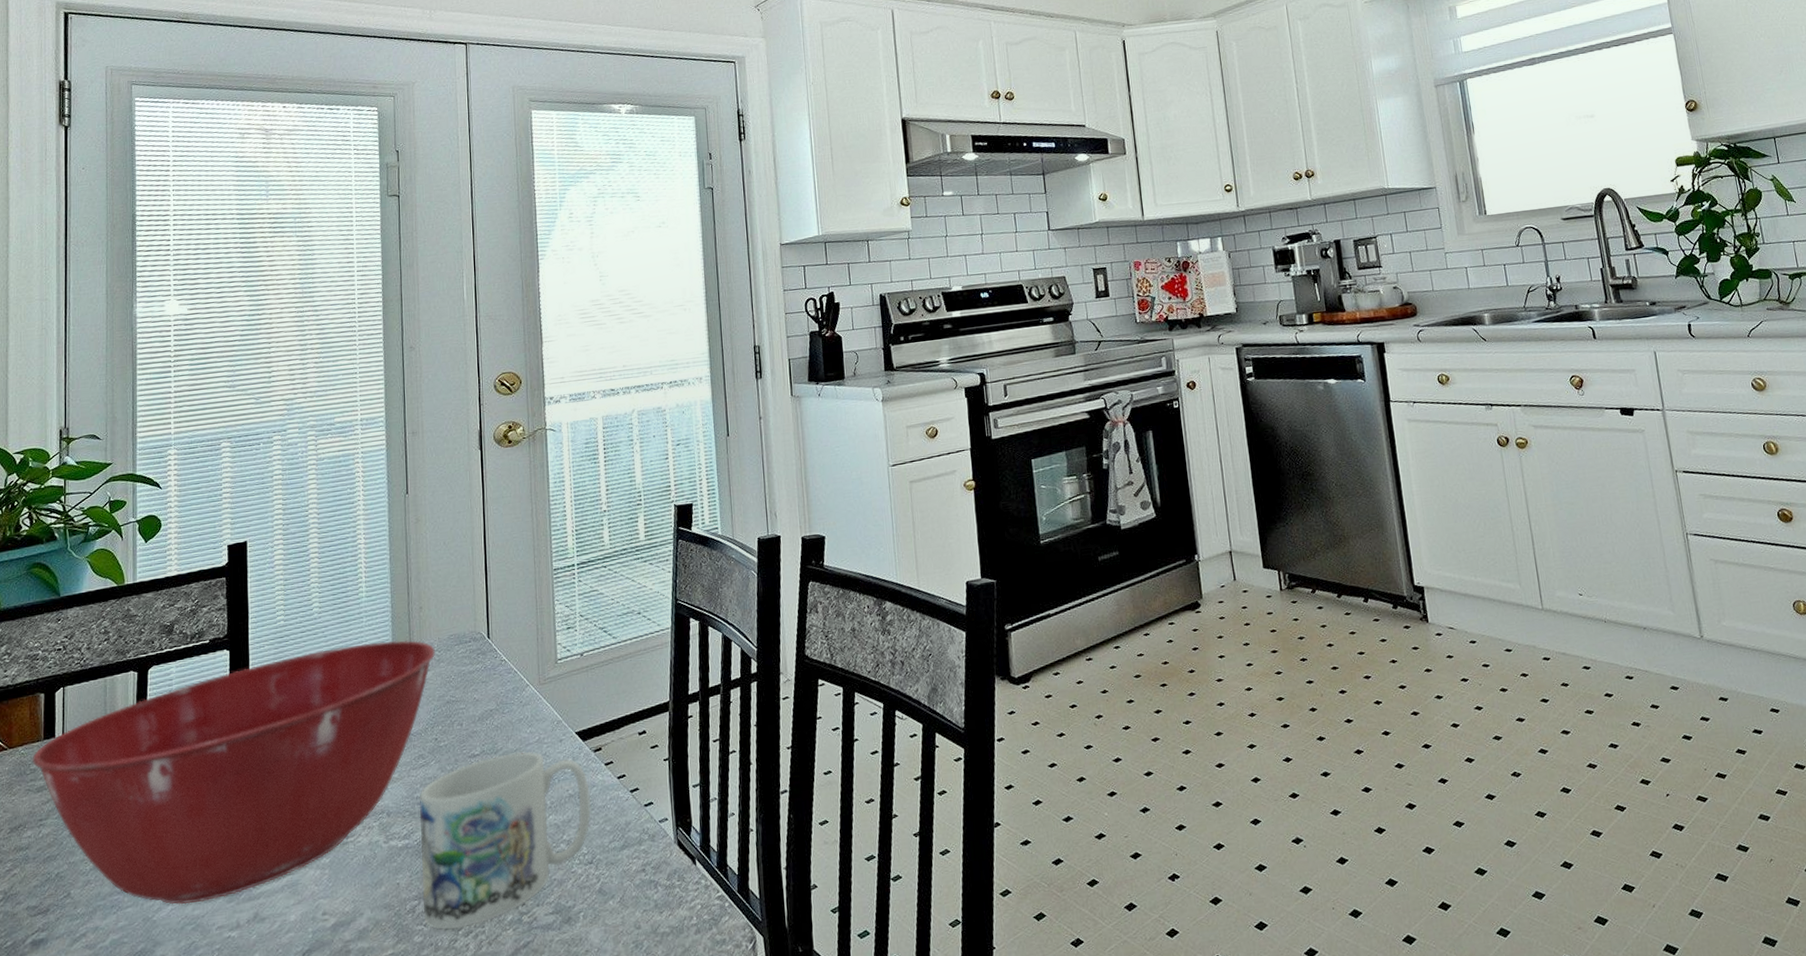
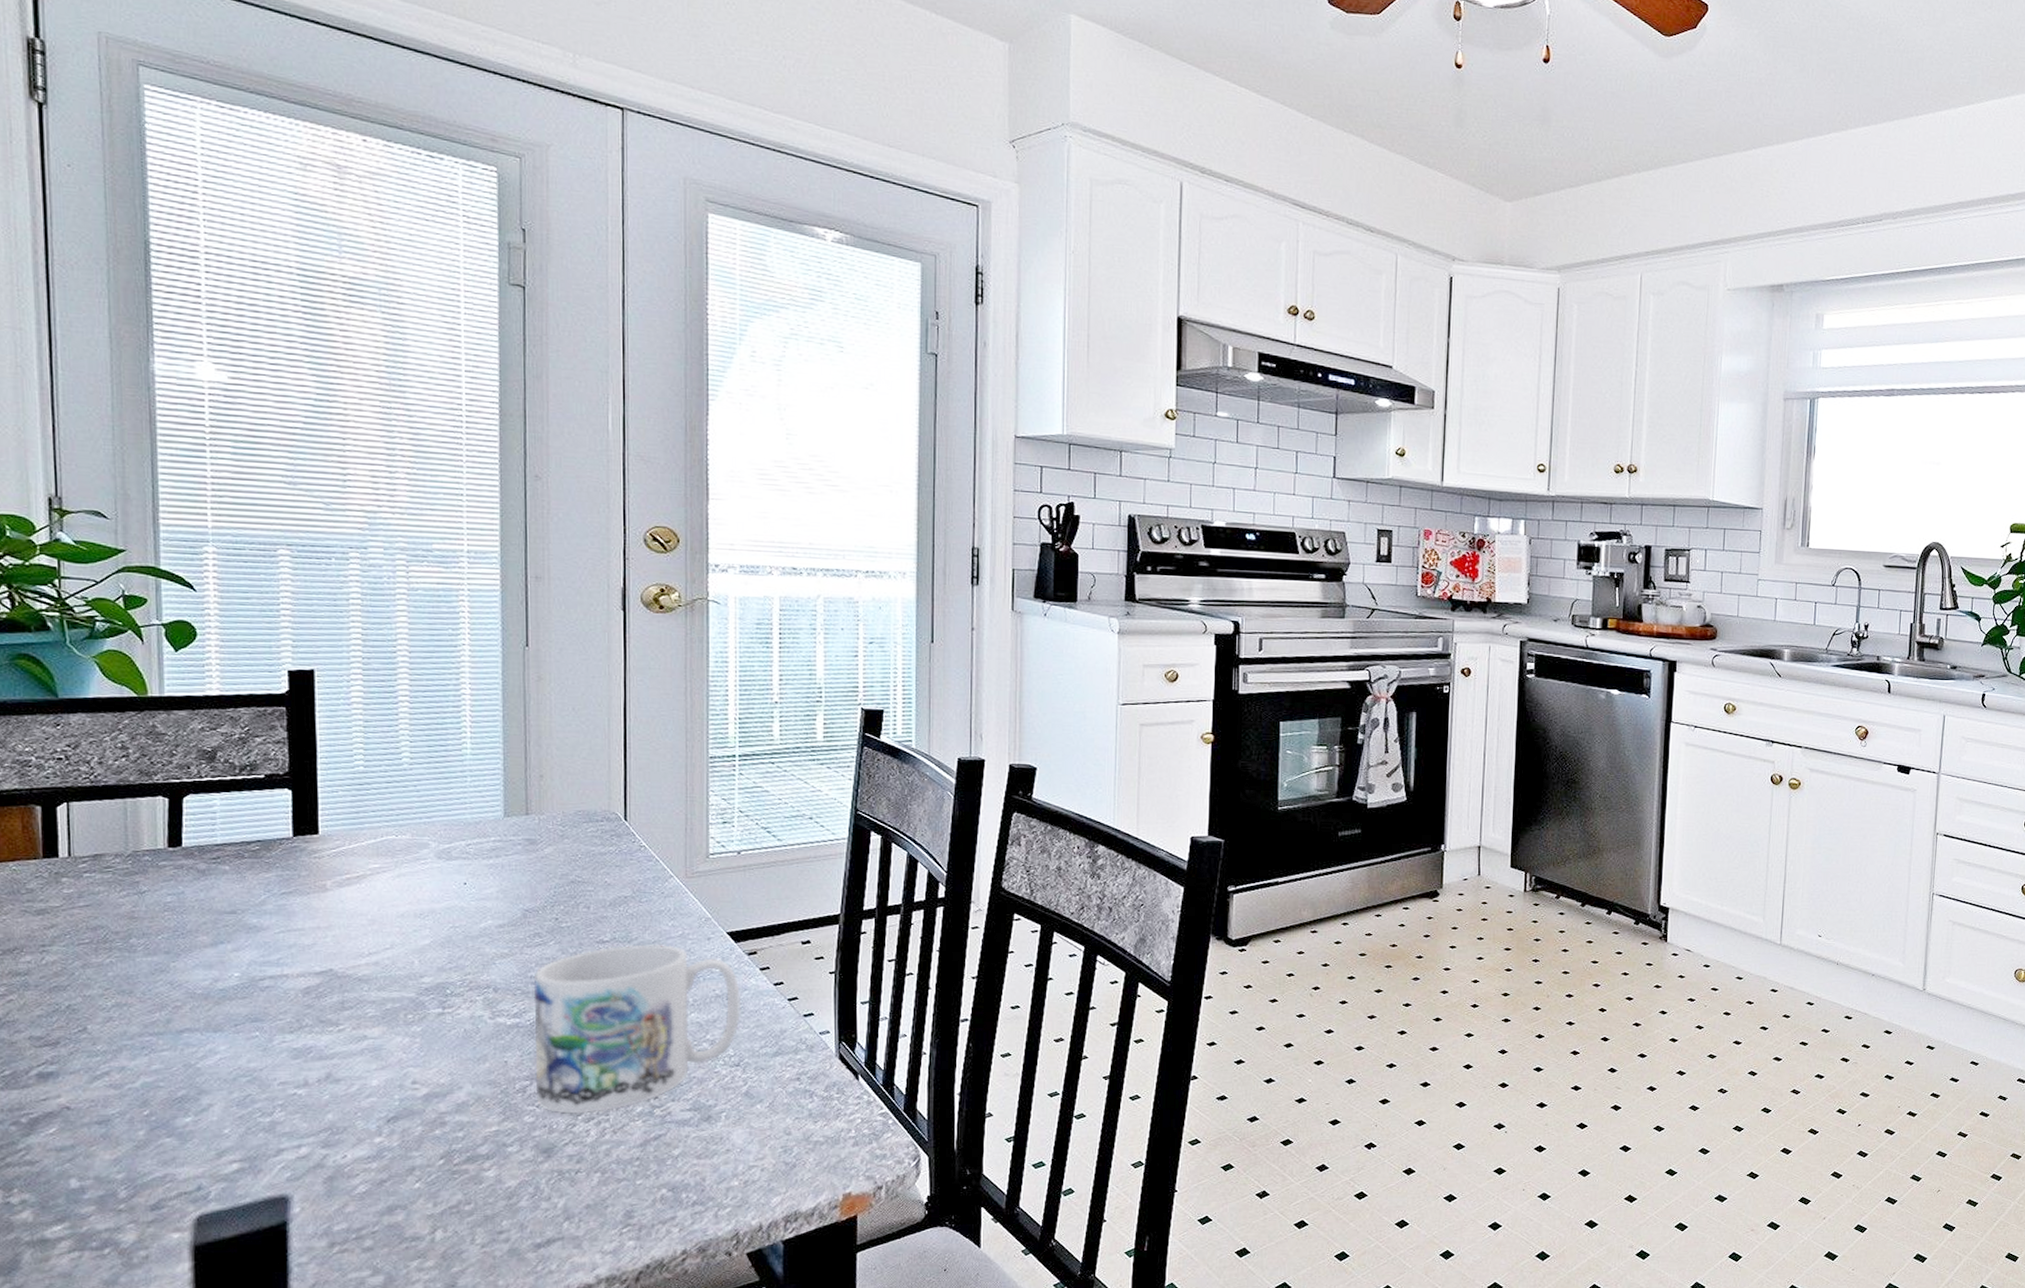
mixing bowl: present [32,640,435,905] -> none [27,805,558,1055]

